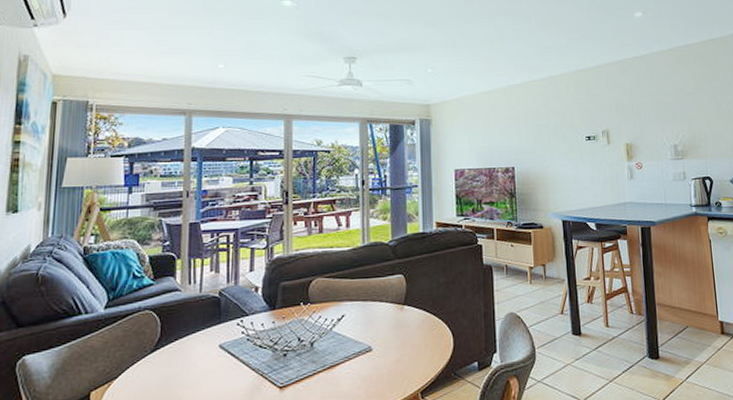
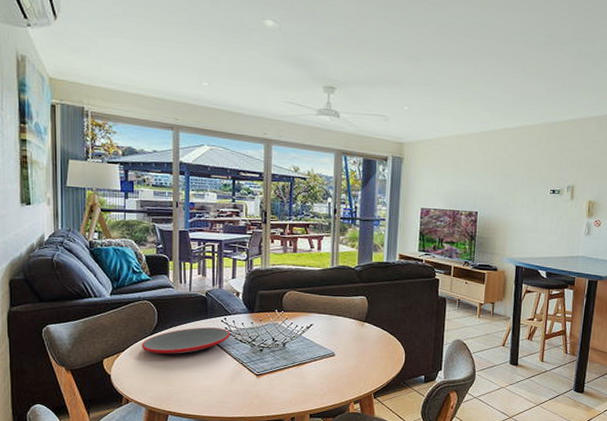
plate: none [139,333,249,376] -> present [141,327,231,354]

